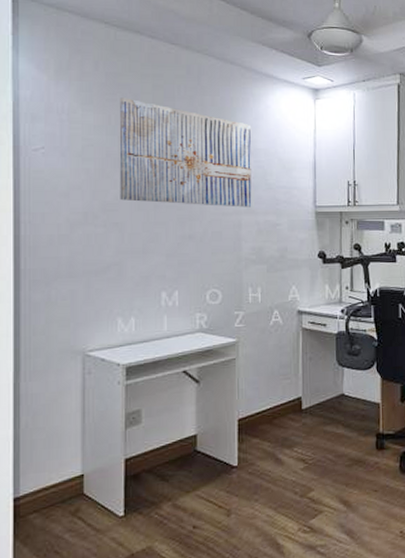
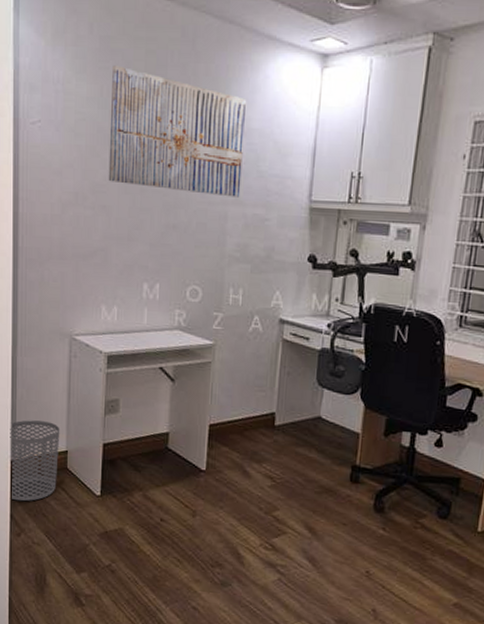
waste bin: none [12,446,74,544] -> present [9,420,60,502]

